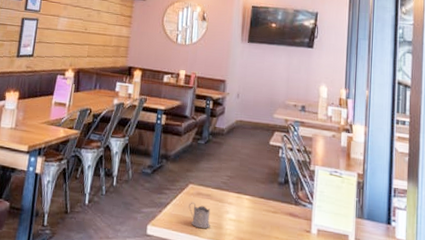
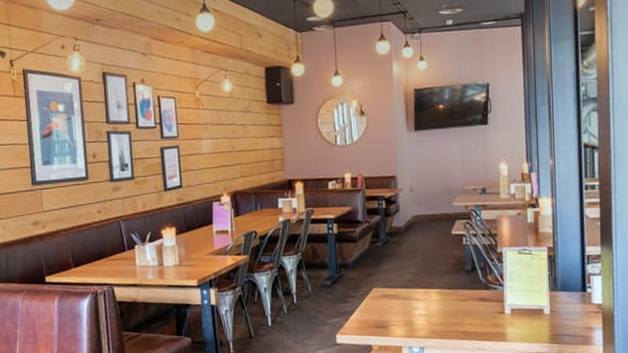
tea glass holder: present [189,202,211,229] -> none [375,305,401,328]

